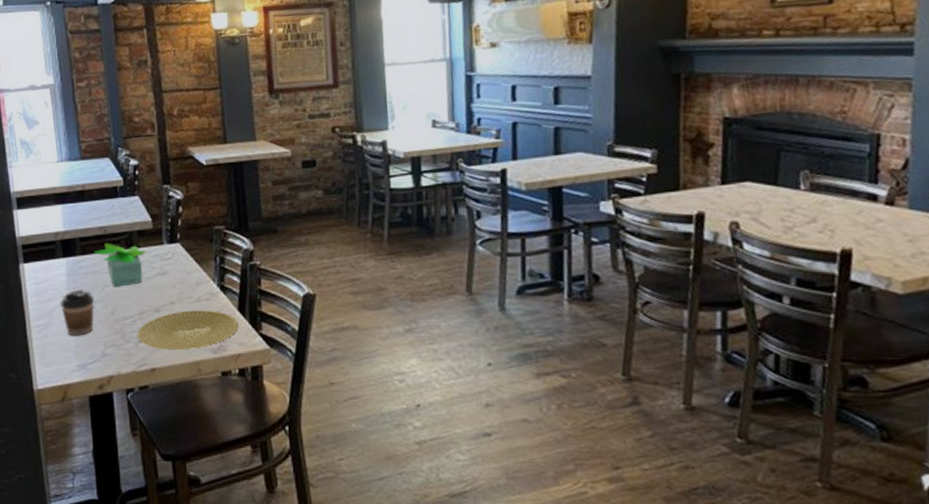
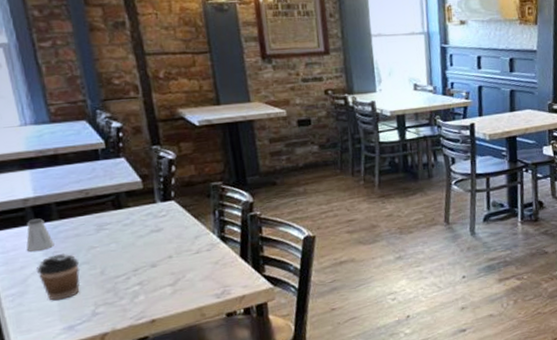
saltshaker: none [54,253,76,286] -> present [26,218,55,252]
potted plant: present [93,243,147,287] -> none [74,205,138,248]
plate: present [137,310,239,350] -> none [132,259,242,301]

